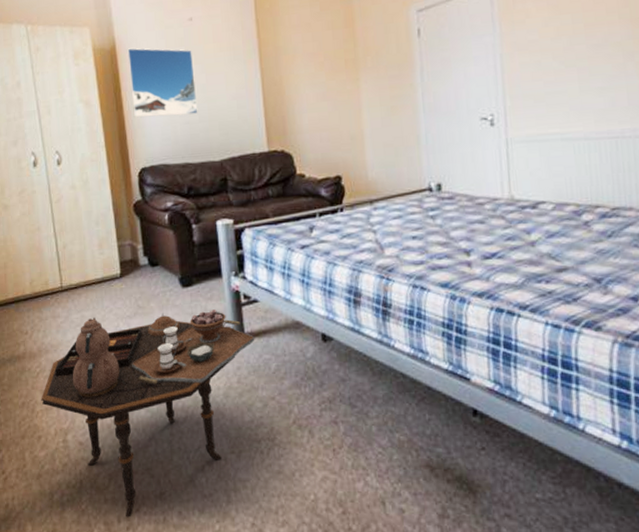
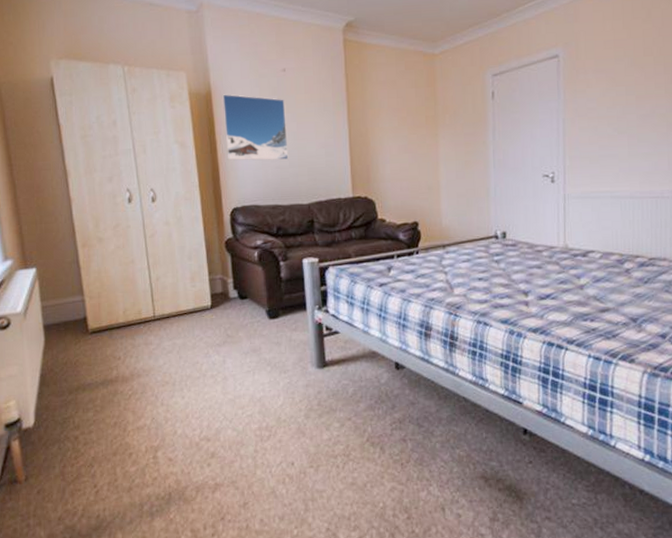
side table: present [41,309,255,518] -> none [133,339,335,525]

